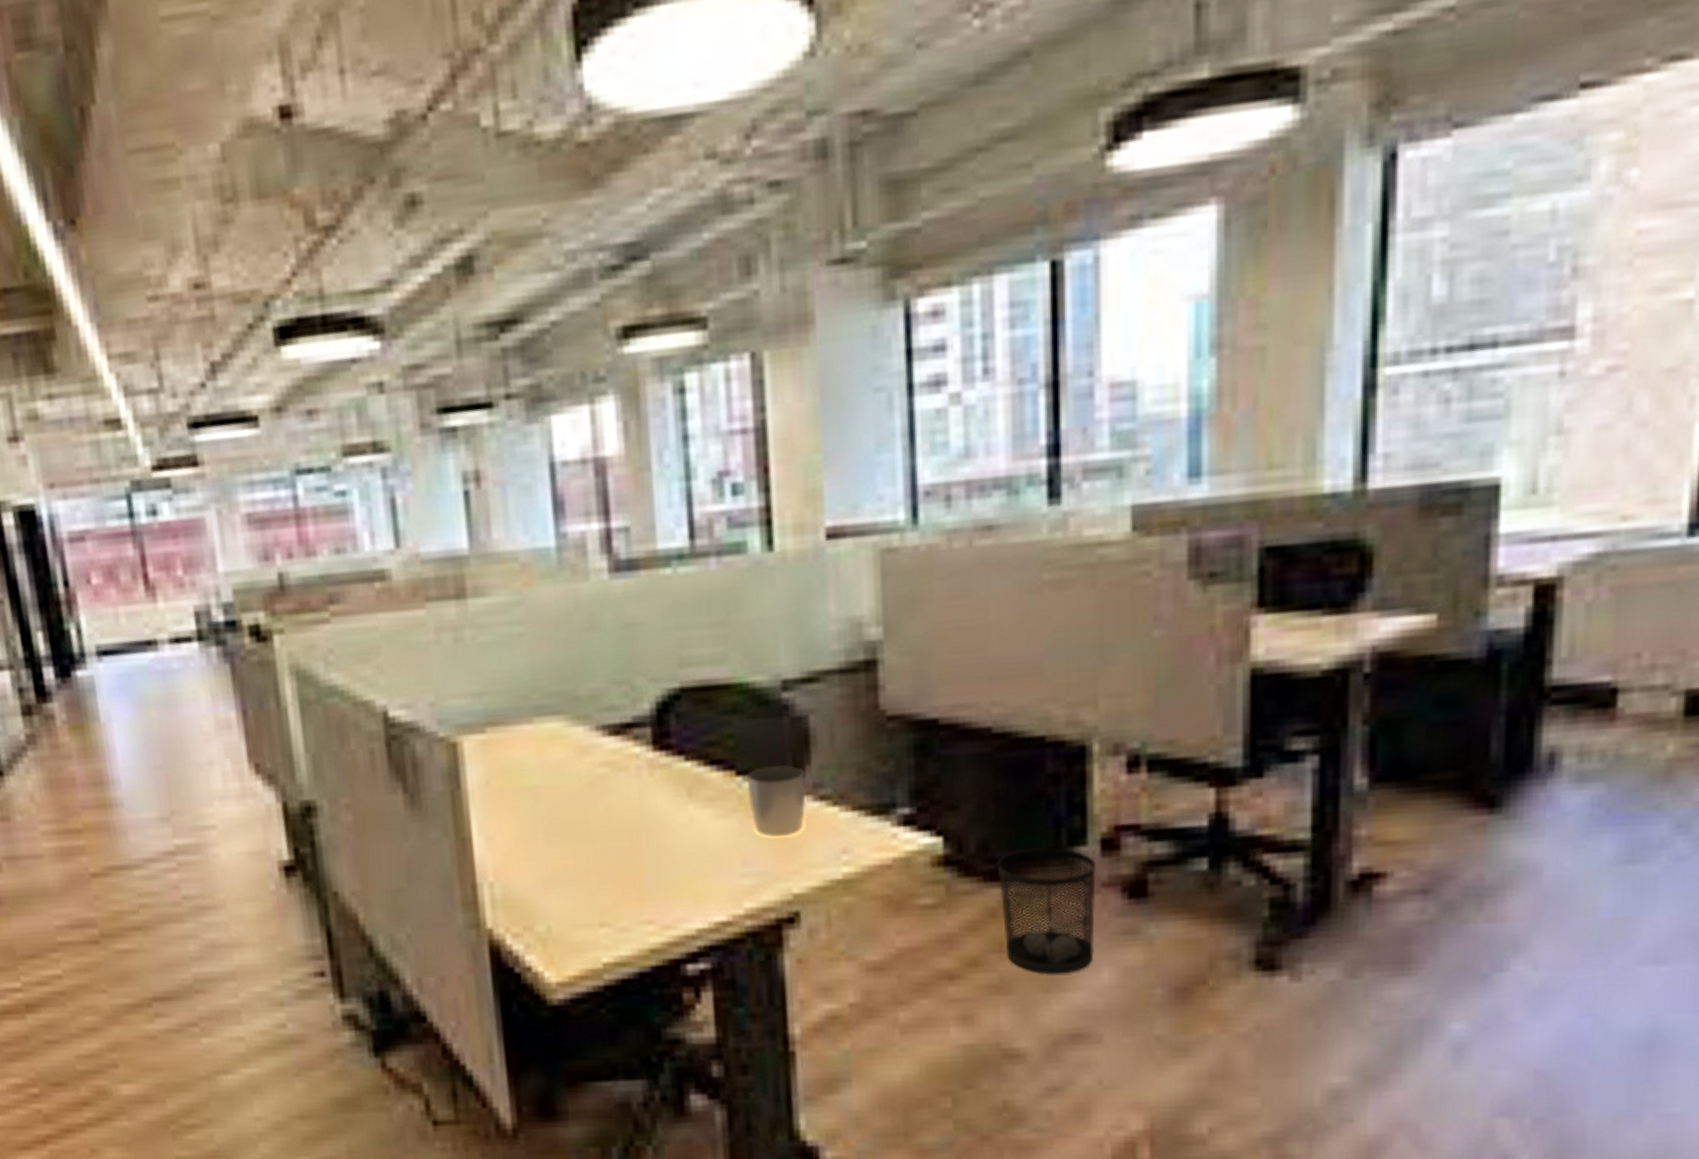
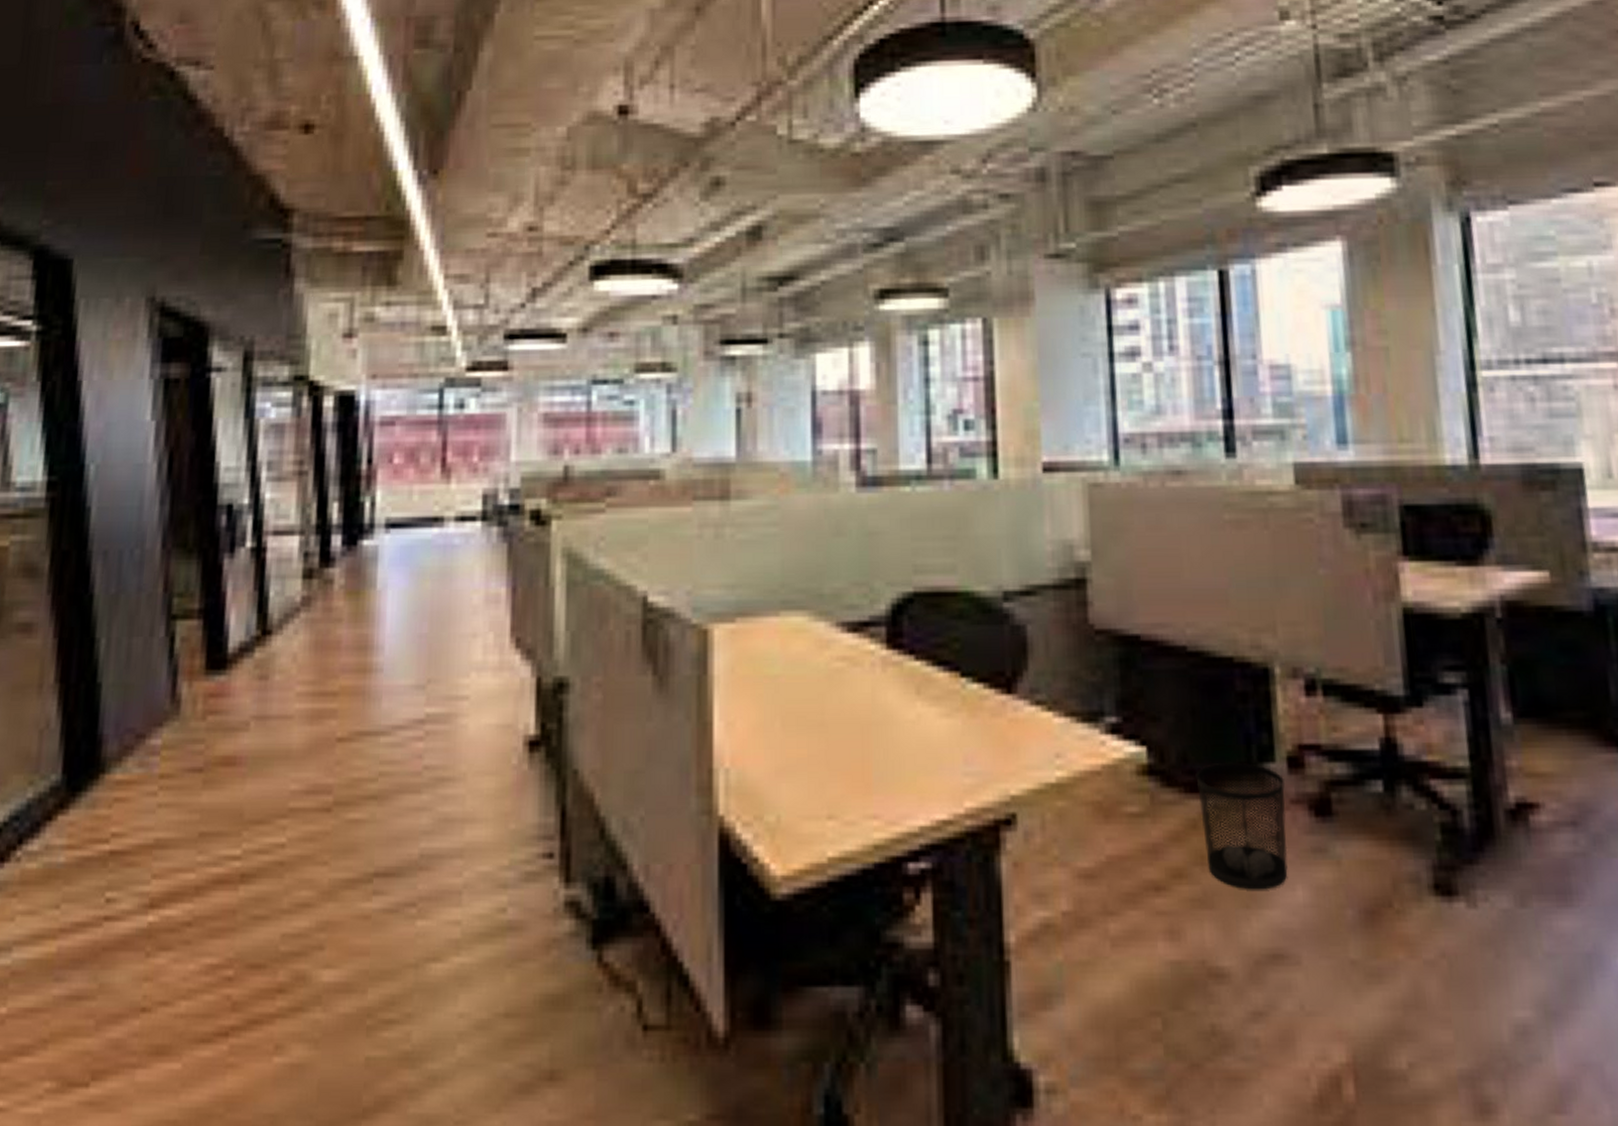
mug: present [747,764,806,838] -> none [971,669,1023,739]

